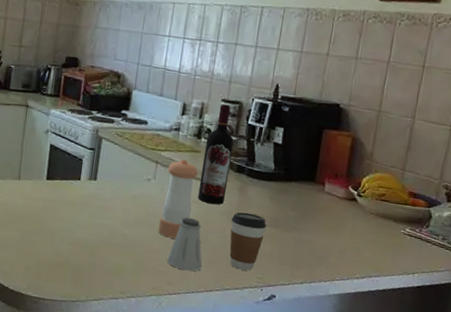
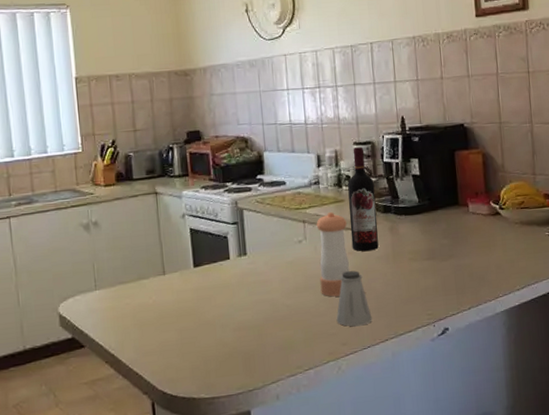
coffee cup: present [229,212,267,271] -> none [389,251,425,311]

